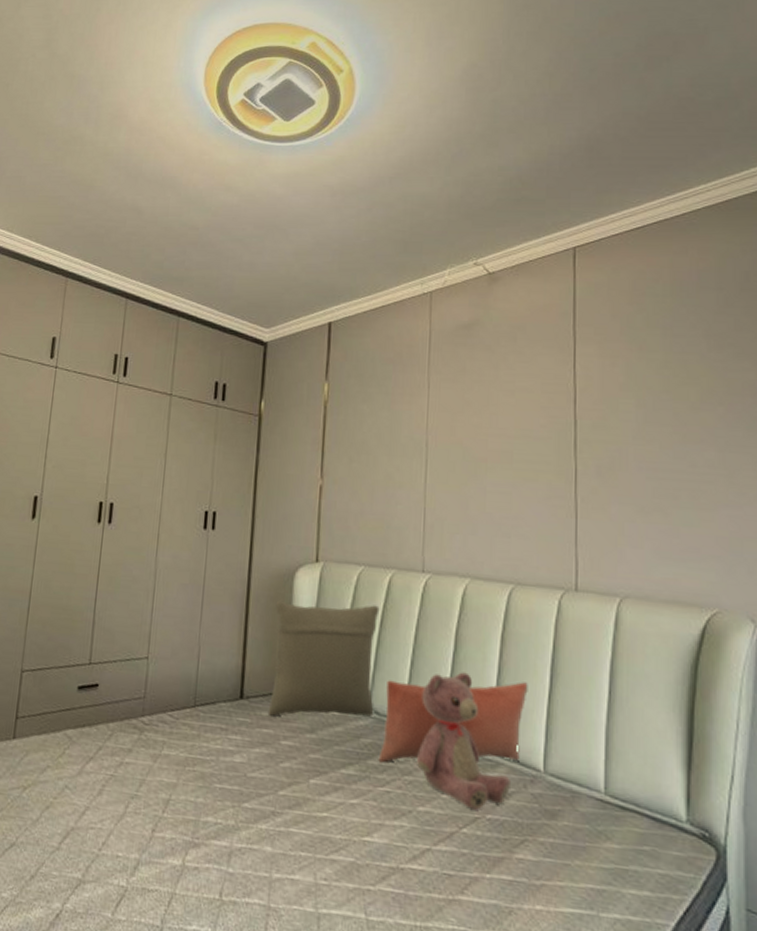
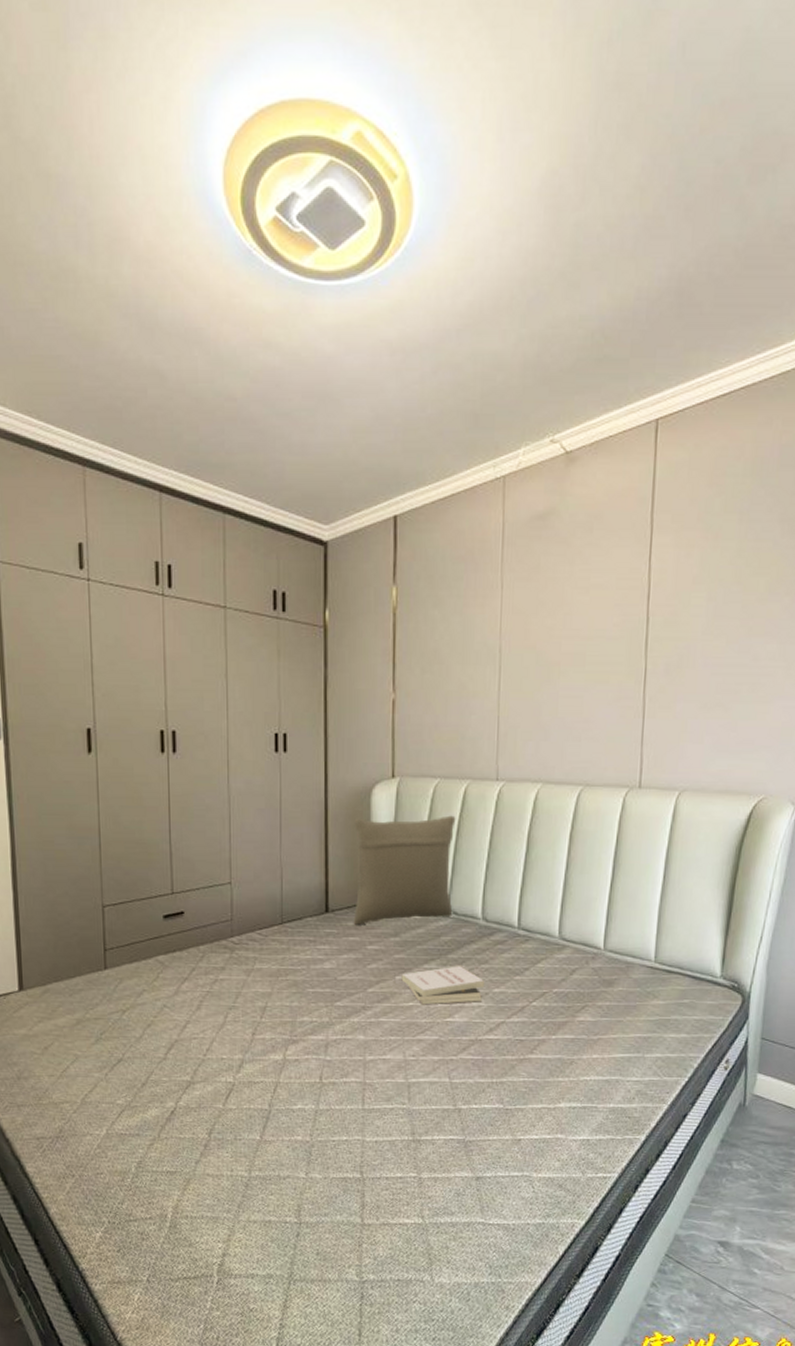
books: none [316,774,407,821] -> present [401,966,484,1005]
pillow: present [378,680,527,763] -> none [457,874,592,956]
teddy bear: present [417,672,510,810] -> none [492,870,575,986]

